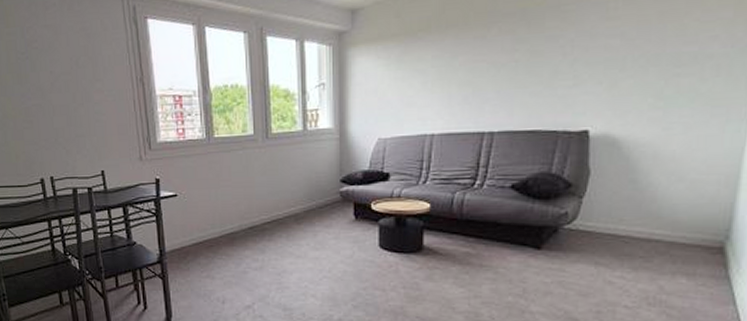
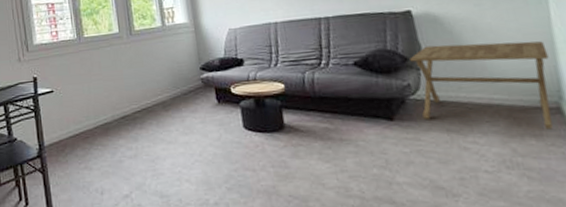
side table: none [573,172,729,269] -> present [410,41,554,130]

